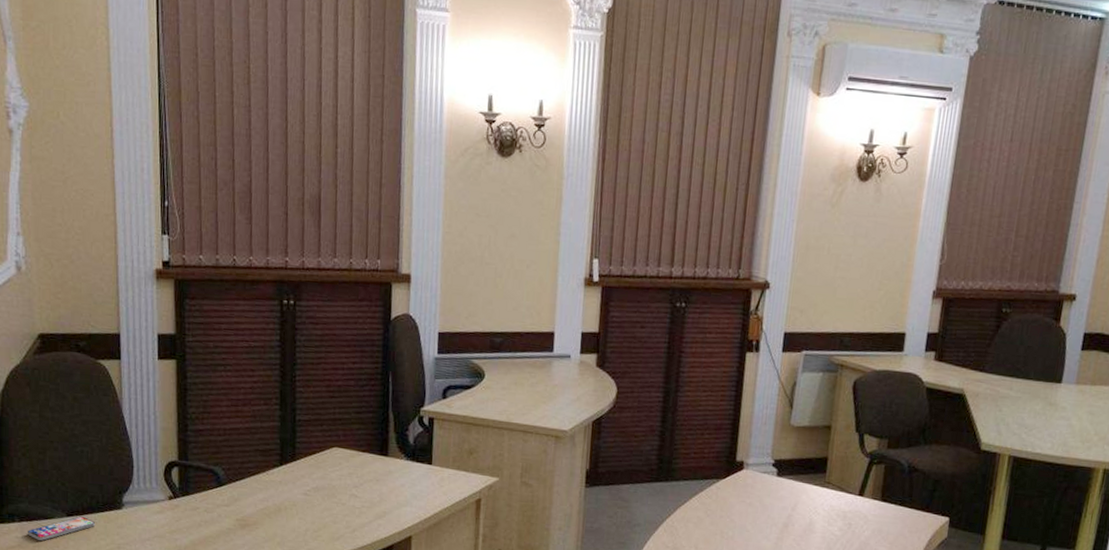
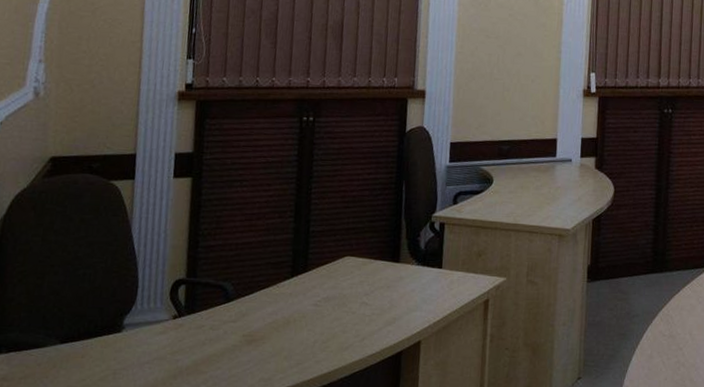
smartphone: present [27,516,96,541] -> none [13,343,92,372]

